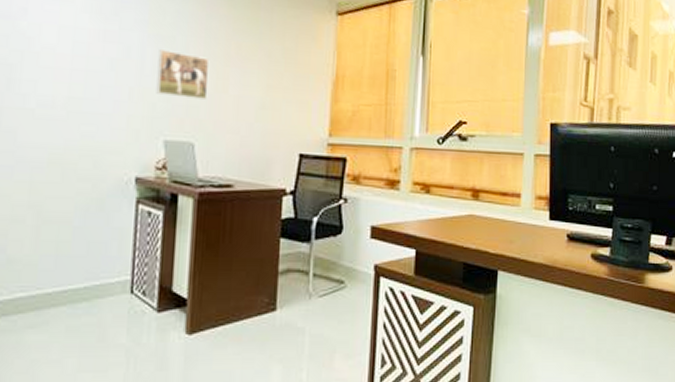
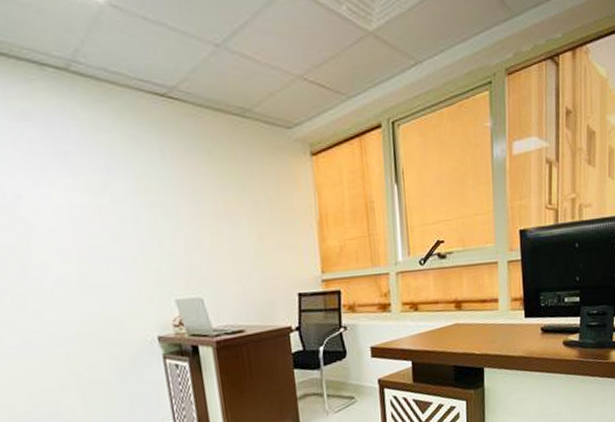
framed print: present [156,50,210,101] -> none [152,215,206,259]

